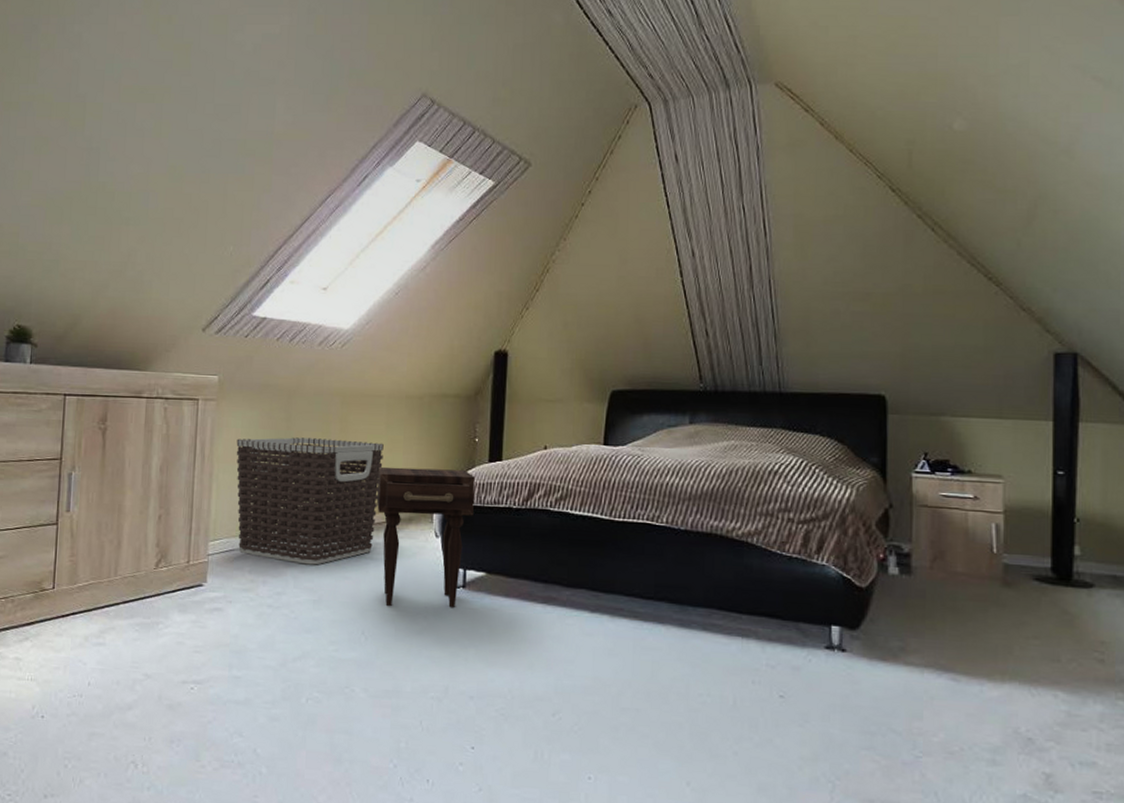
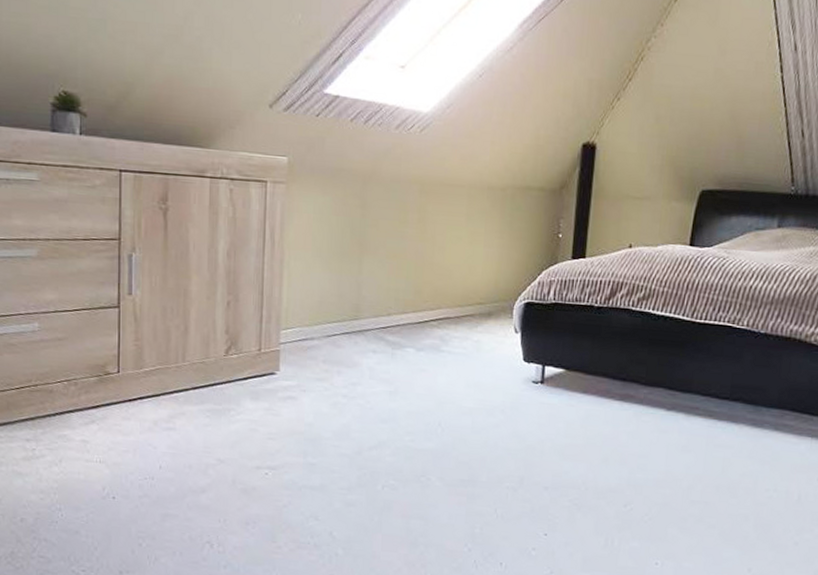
clothes hamper: present [236,437,384,565] -> none [308,225,464,357]
nightstand: present [377,466,475,607] -> none [455,259,557,402]

